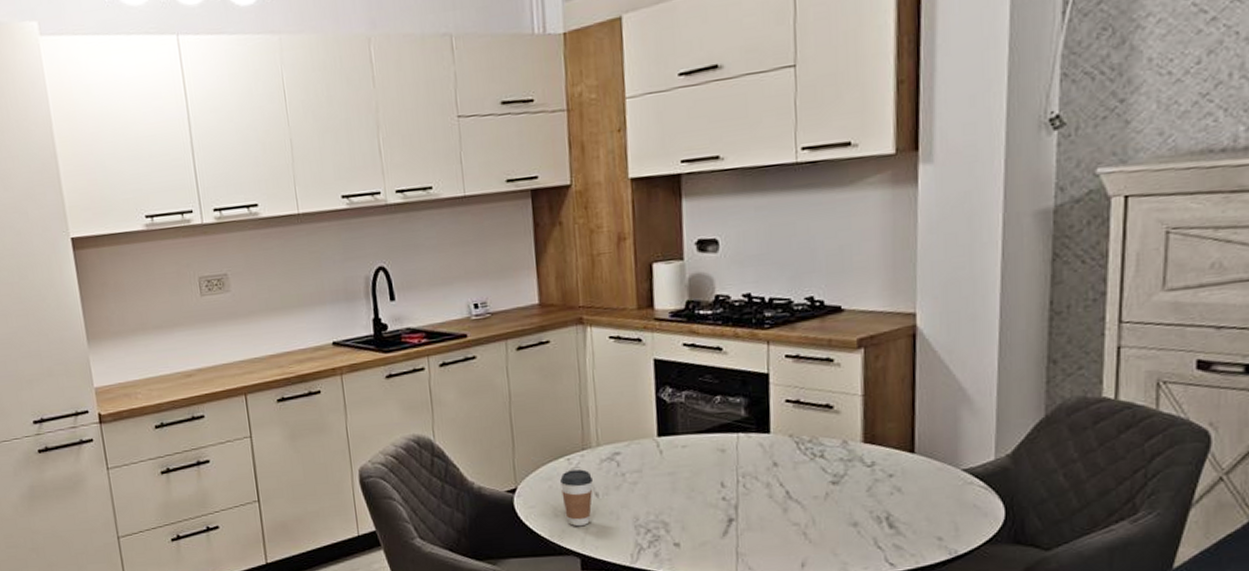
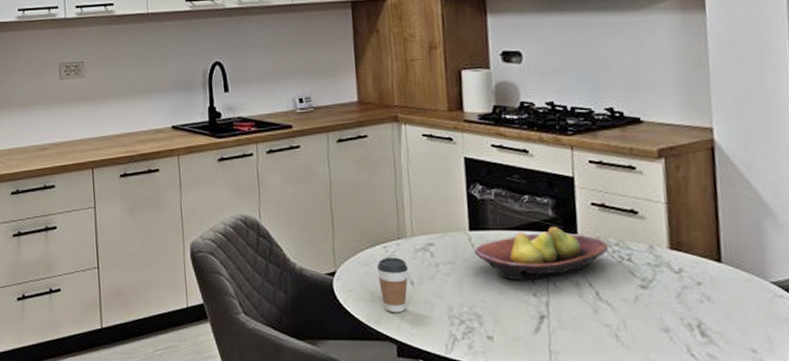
fruit bowl: none [662,427,801,485] -> present [473,227,609,281]

